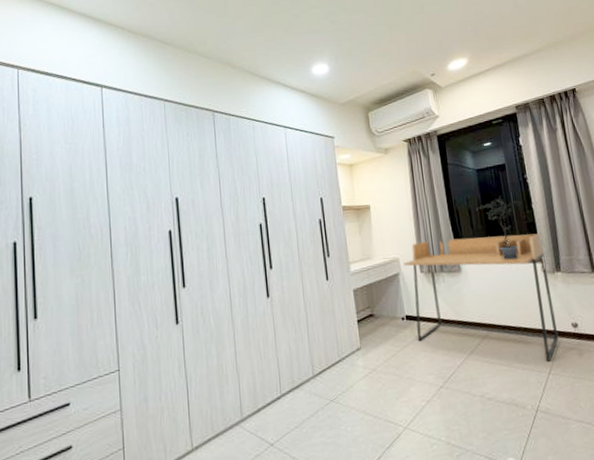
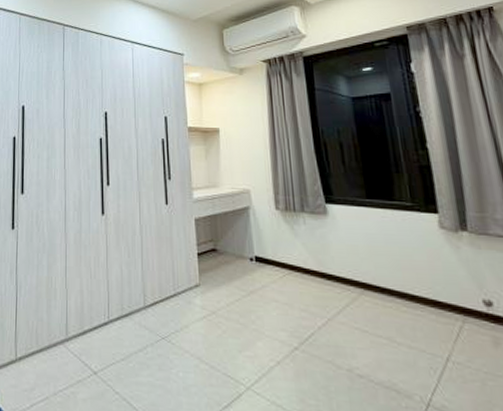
desk: present [403,233,559,362] -> none [255,173,464,344]
potted plant: present [475,195,524,260] -> none [349,130,415,208]

